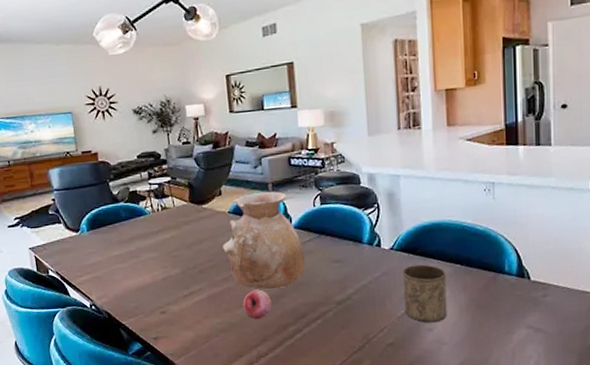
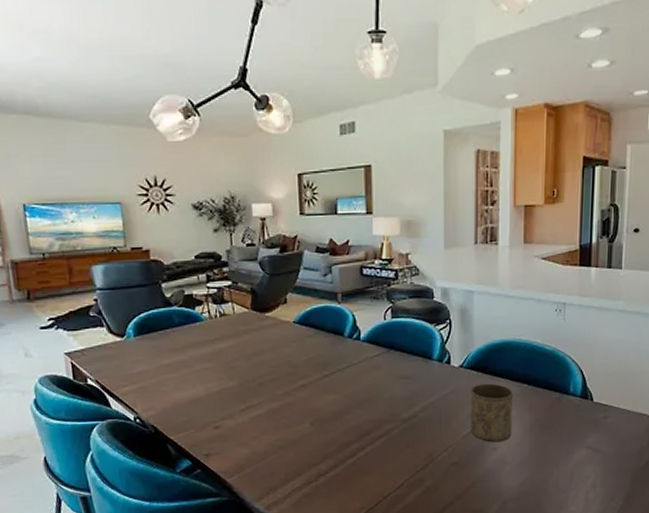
vase: present [223,191,305,290] -> none [286,302,372,406]
fruit: present [242,289,272,320] -> none [304,405,334,437]

